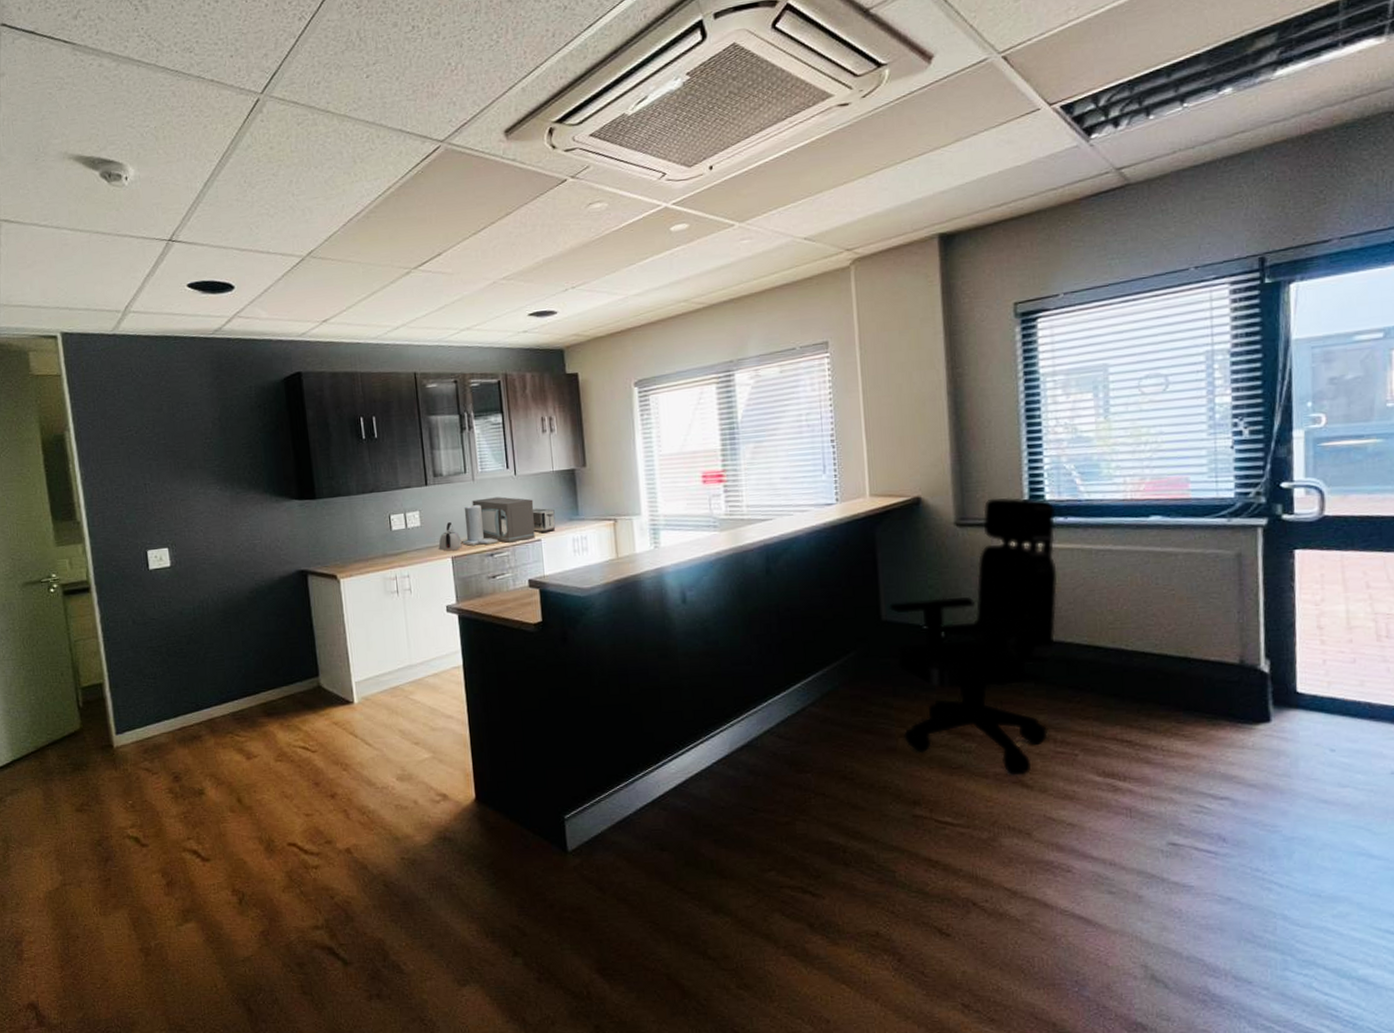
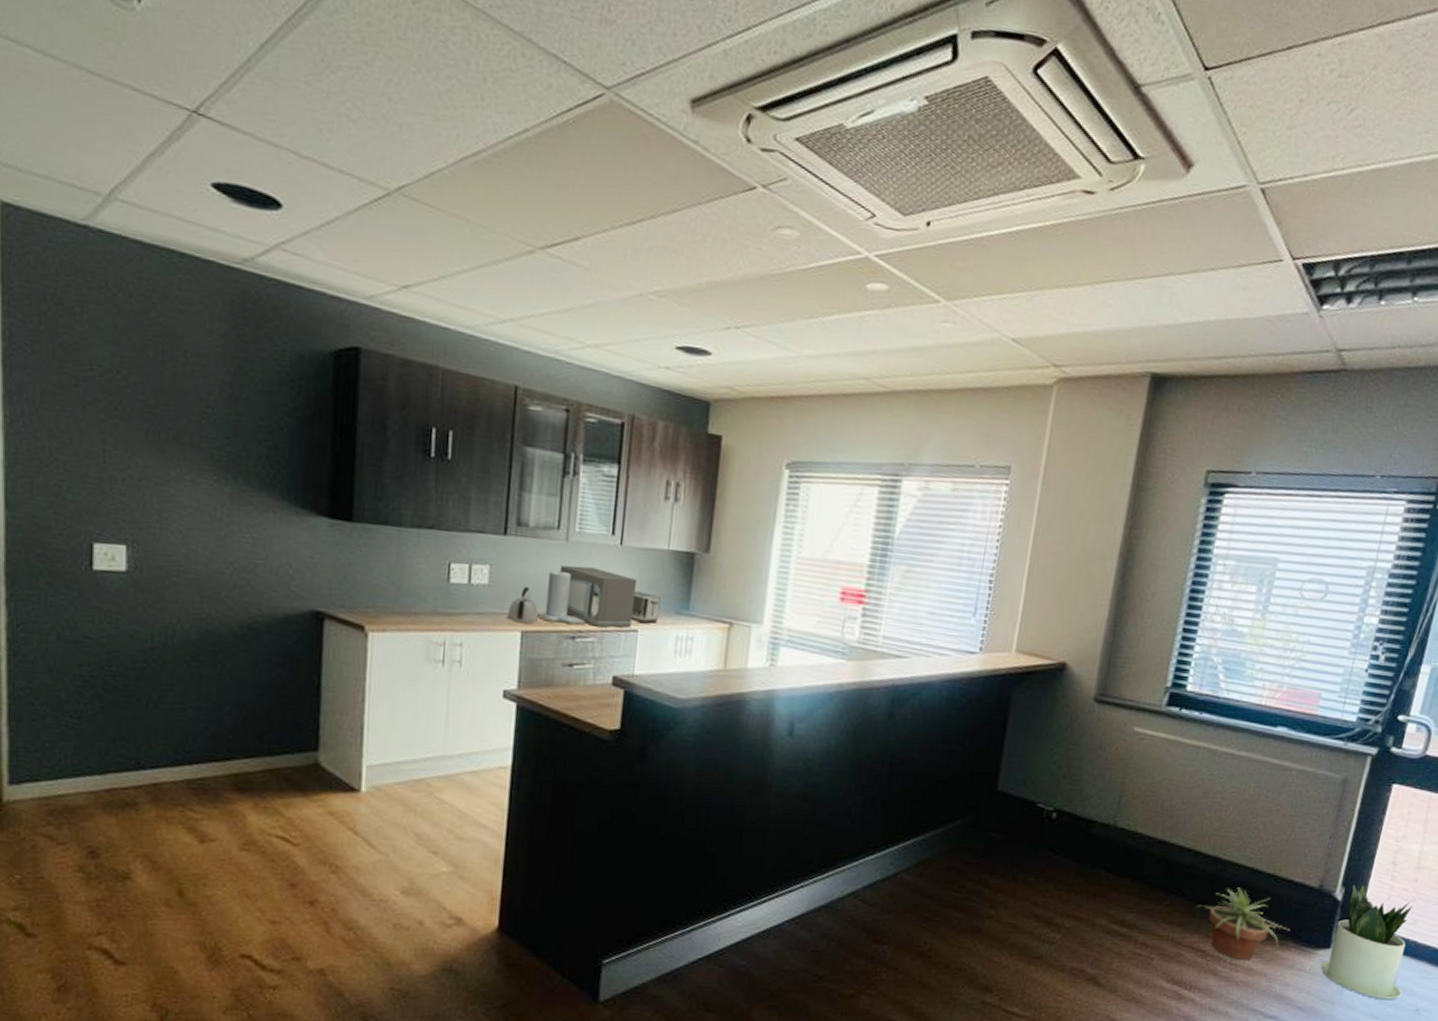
office chair: present [889,497,1058,774] -> none [991,678,1194,972]
potted plant: none [1109,674,1220,745] -> present [1196,887,1291,960]
planter: none [1263,654,1369,767] -> present [1320,884,1412,1001]

